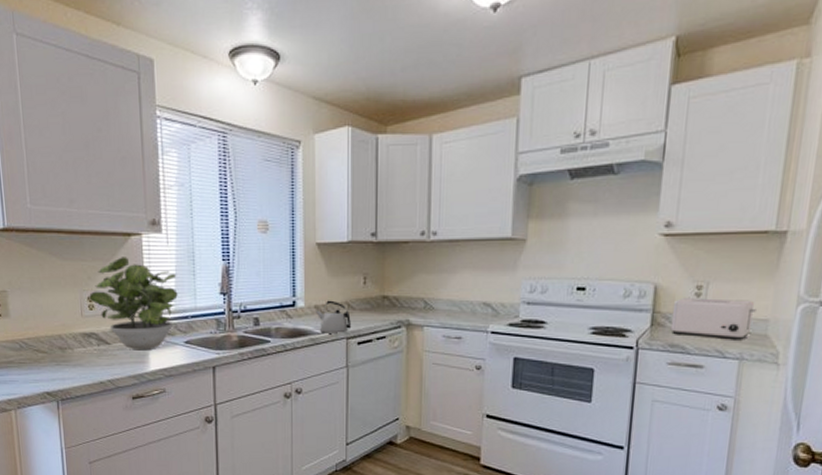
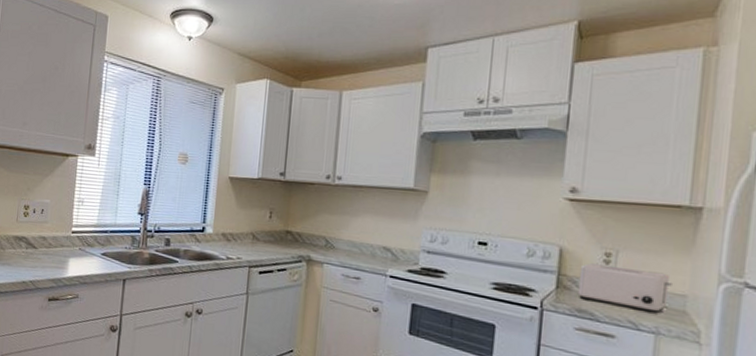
potted plant: present [89,257,178,351] -> none [25,173,103,258]
kettle: present [315,300,352,335] -> none [221,229,255,262]

